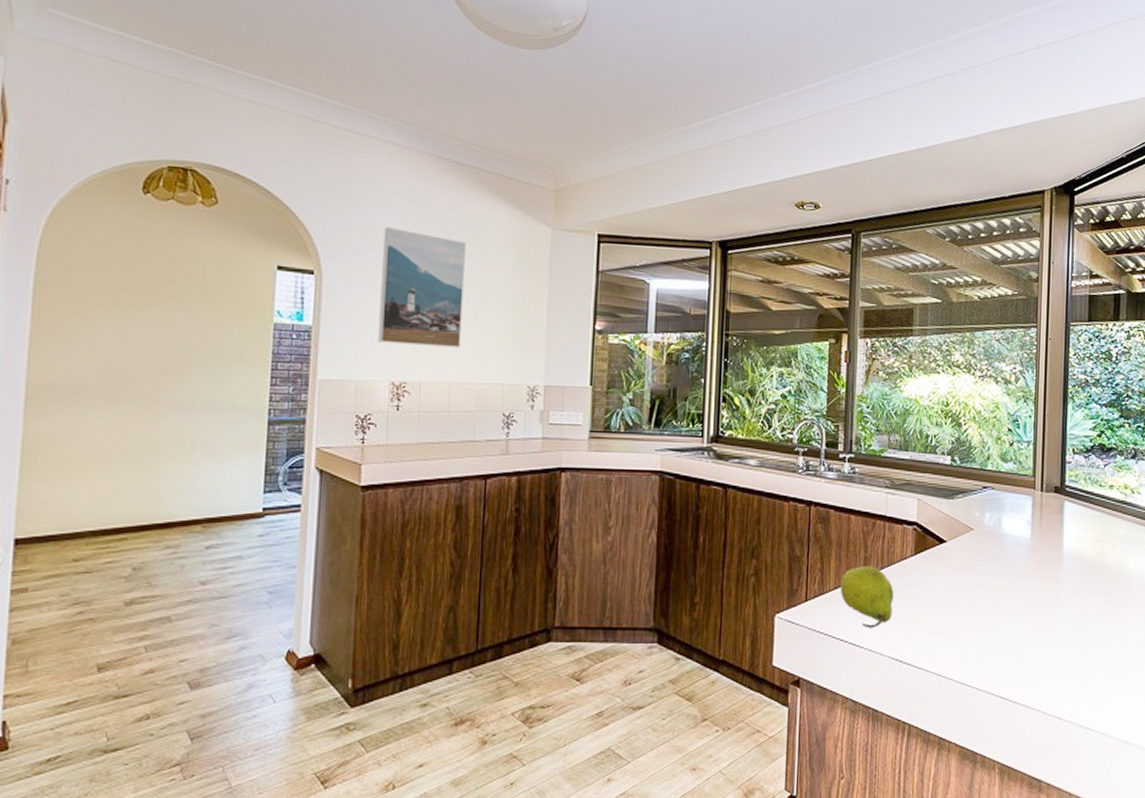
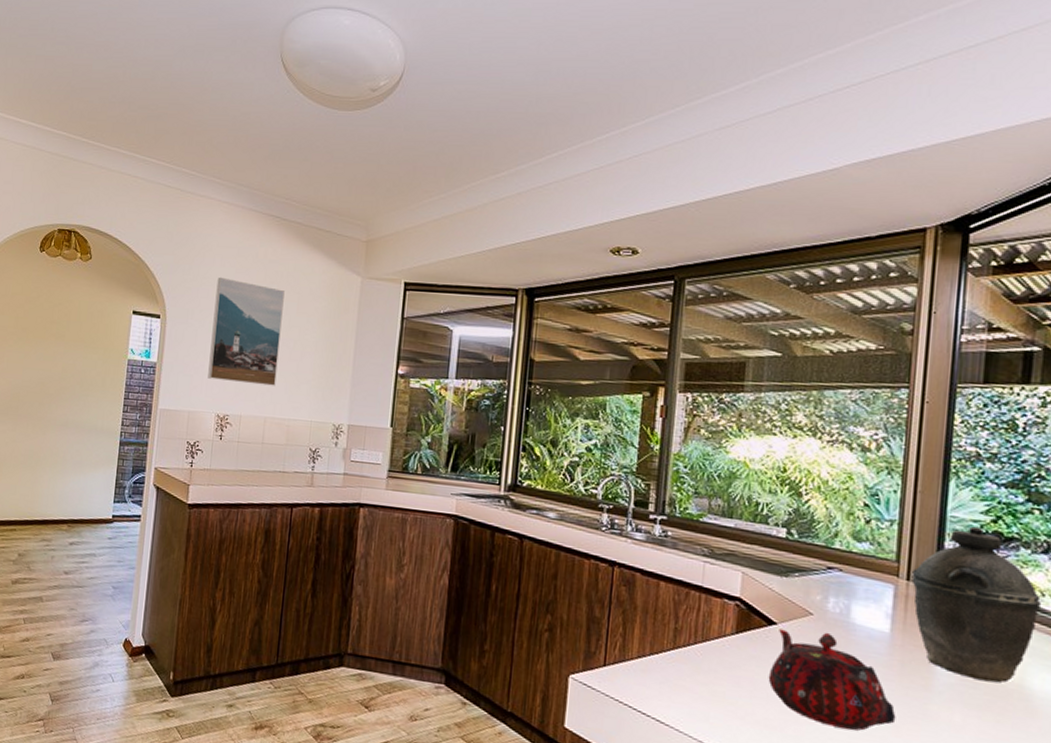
fruit: present [840,566,894,628] -> none [644,637,709,707]
teapot: none [941,543,1037,625] -> present [768,629,896,731]
kettle: none [1044,441,1132,568] -> present [911,526,1041,683]

